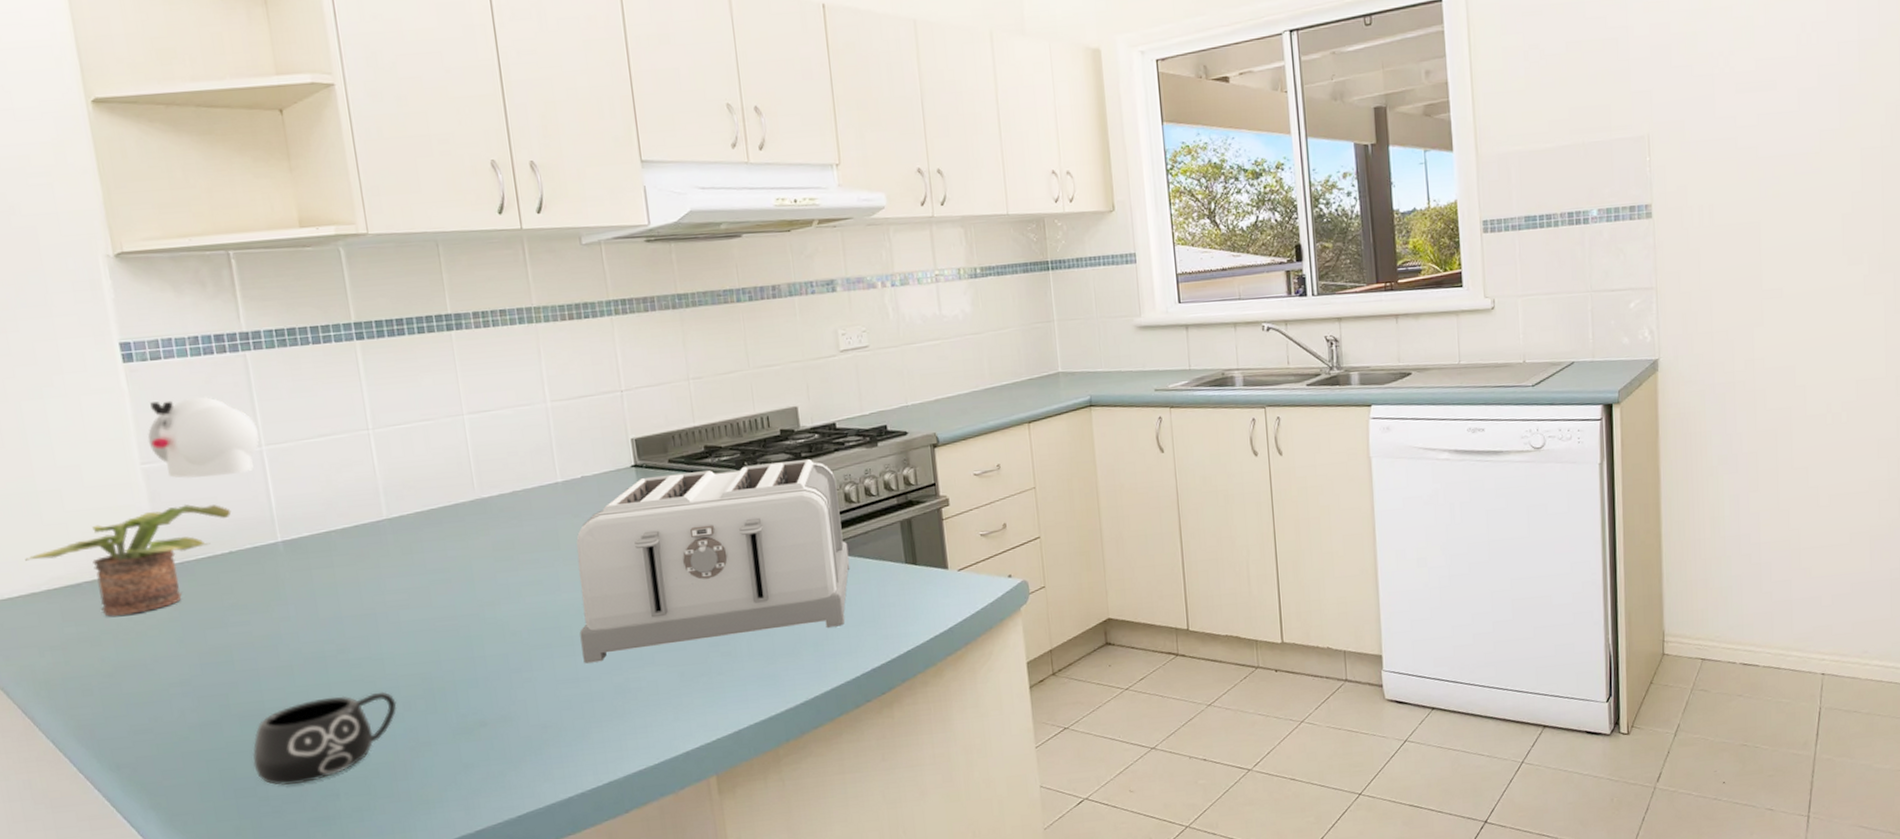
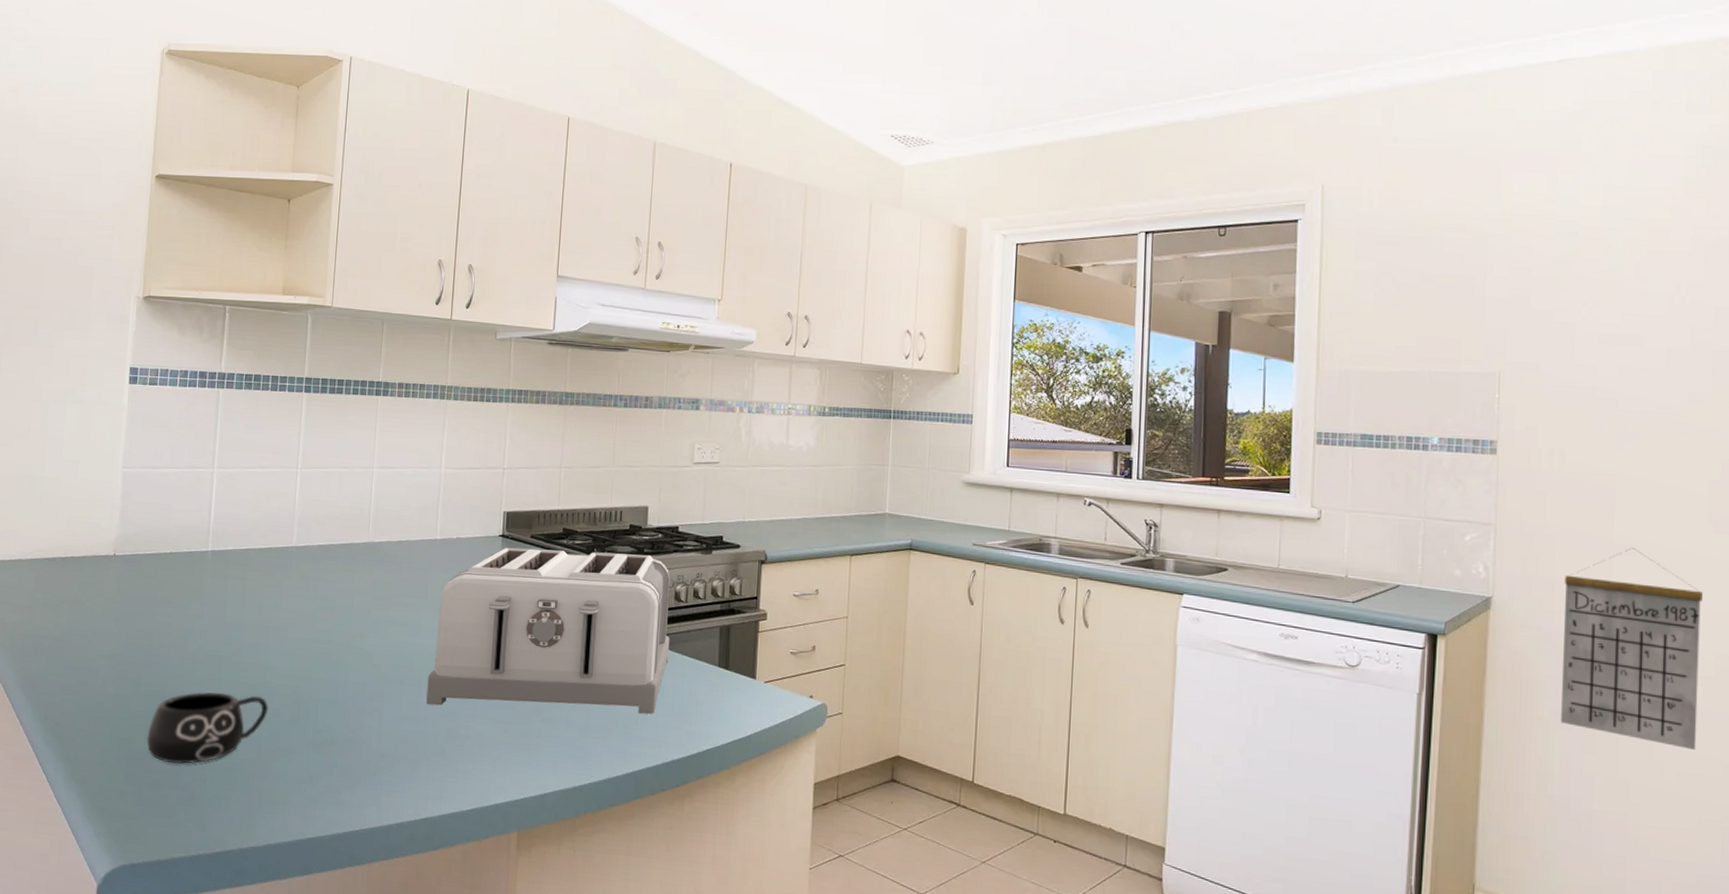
potted plant: present [25,396,260,617] -> none [21,419,215,591]
calendar: none [1722,290,1844,472] -> present [1560,548,1703,751]

